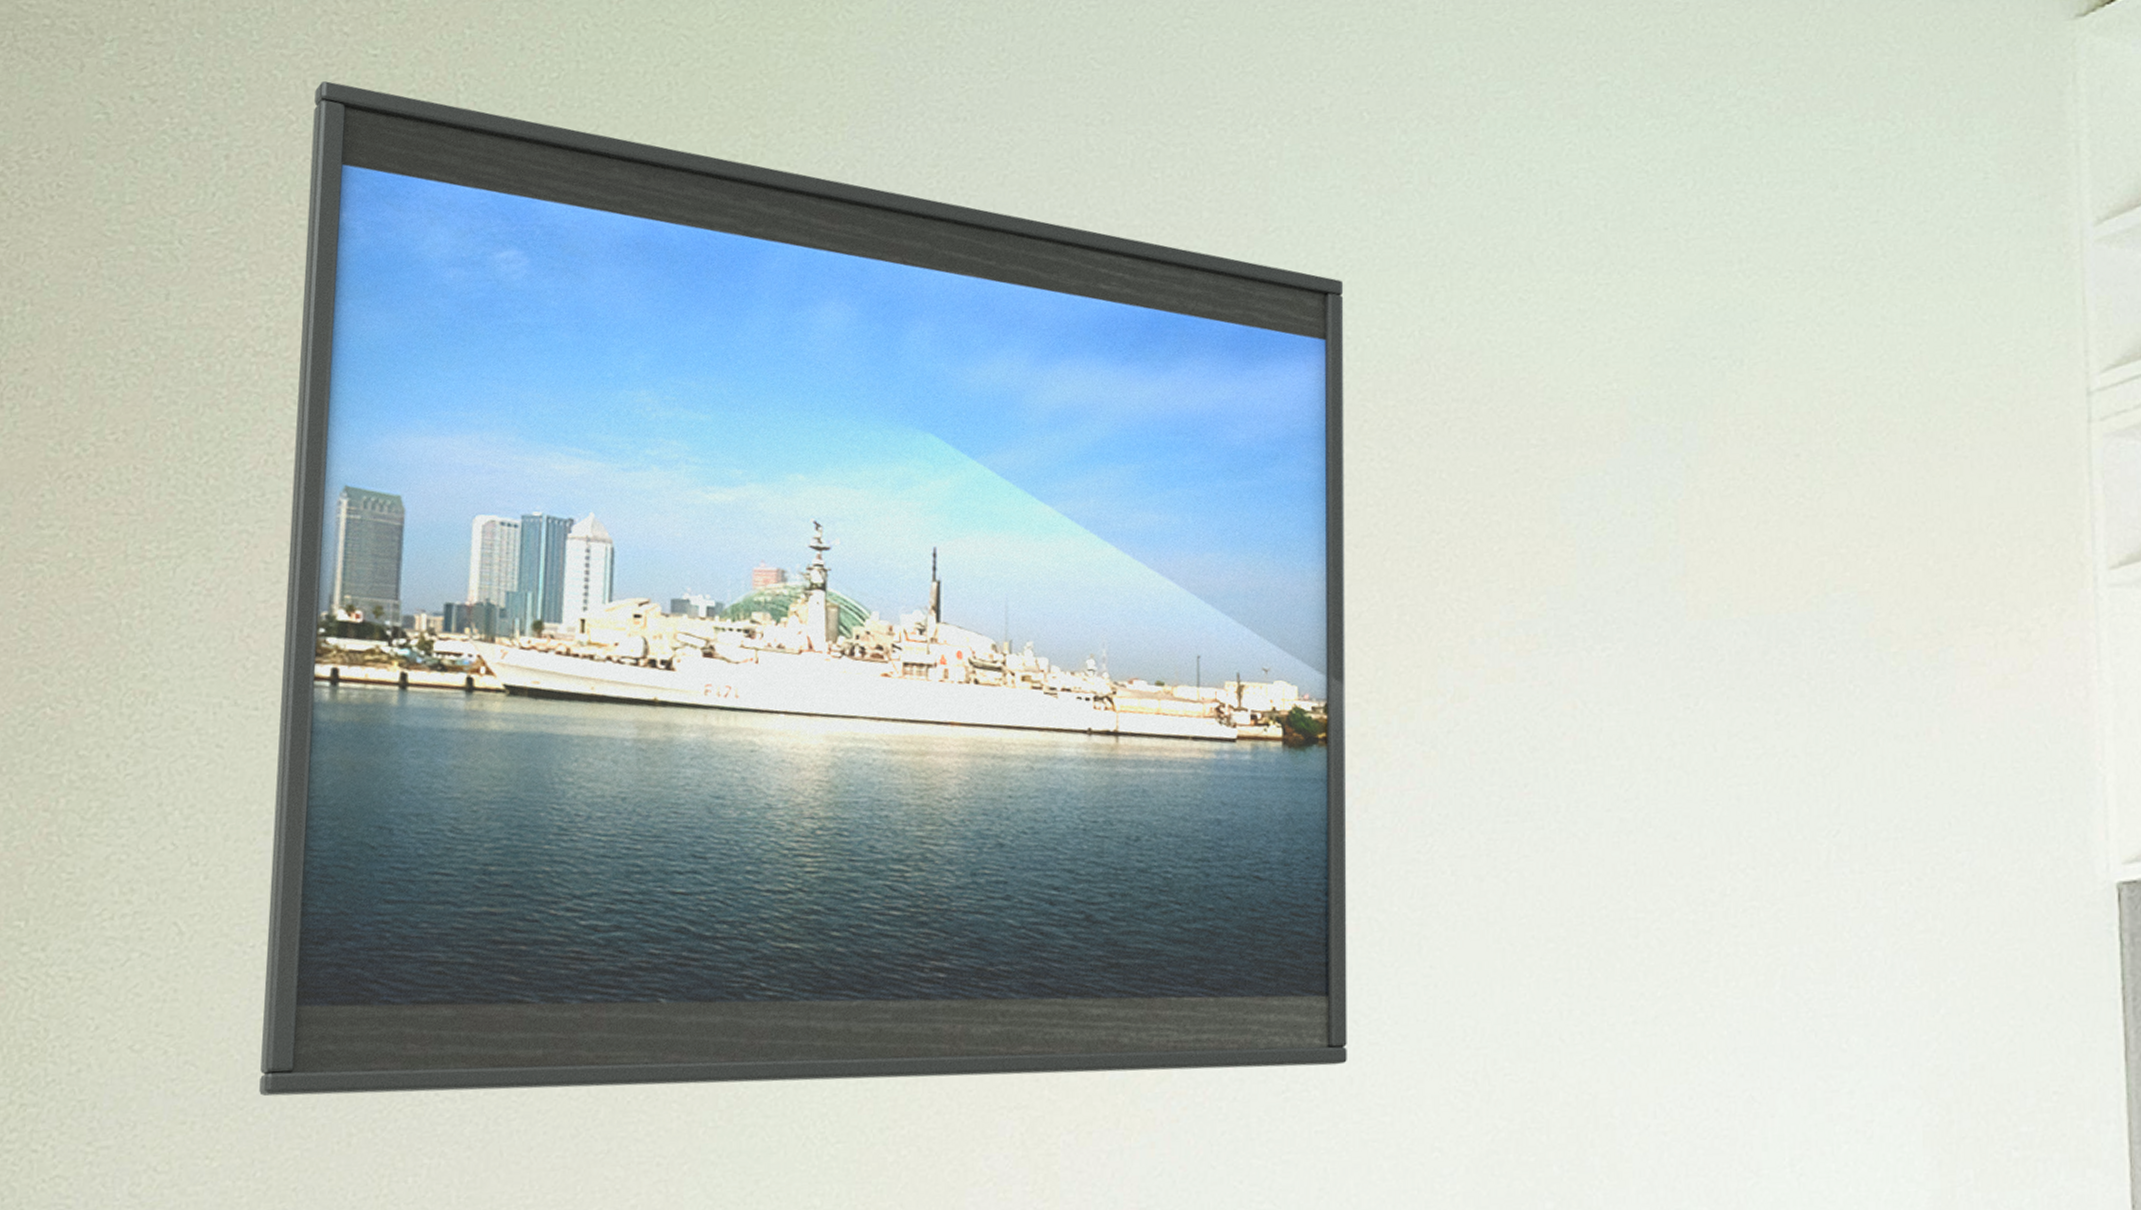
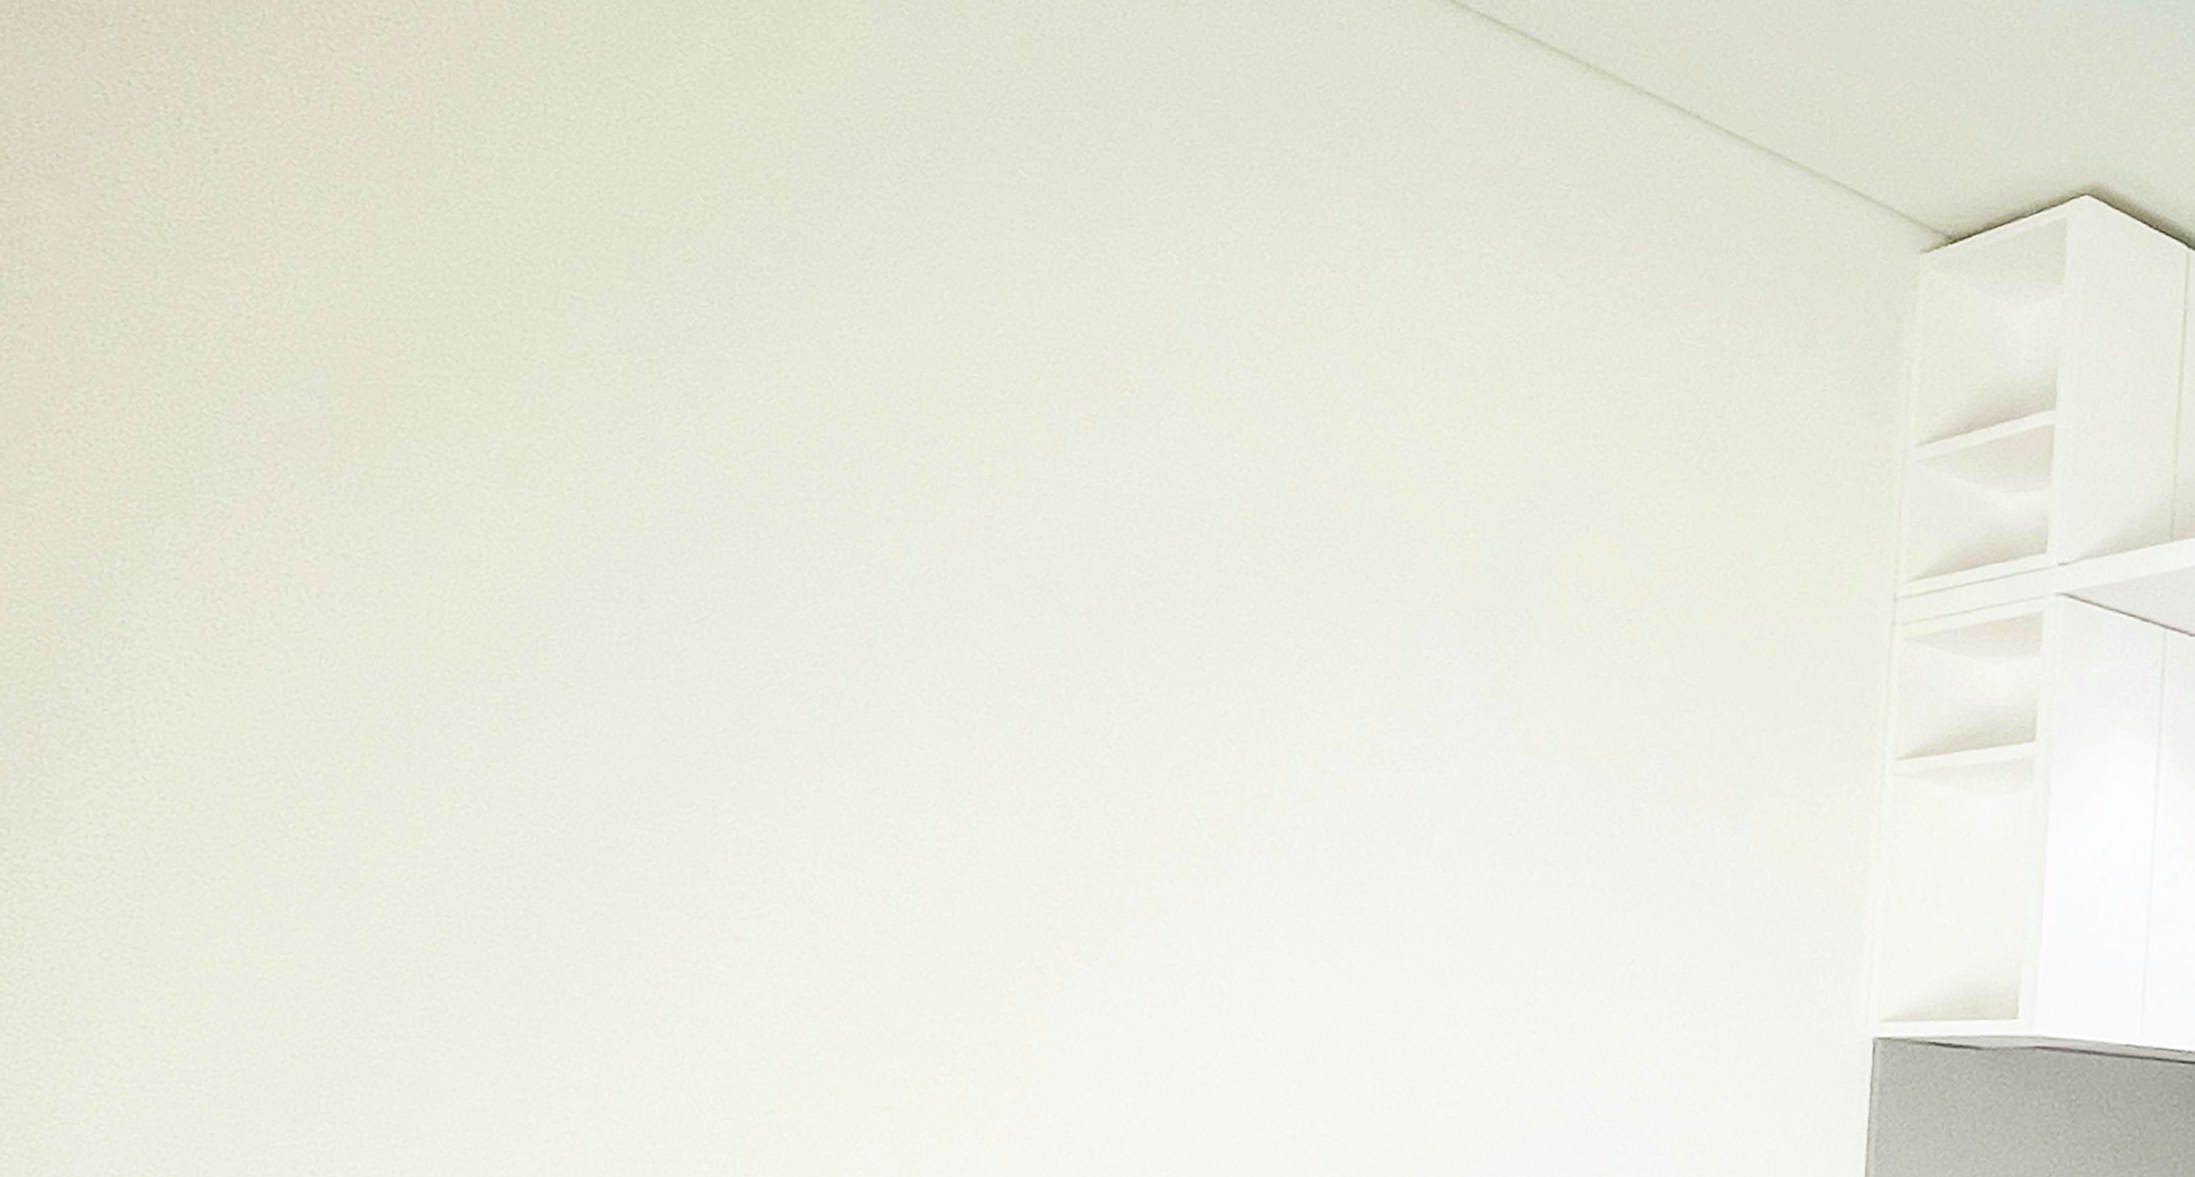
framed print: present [259,81,1347,1097] -> none [213,91,1235,1108]

